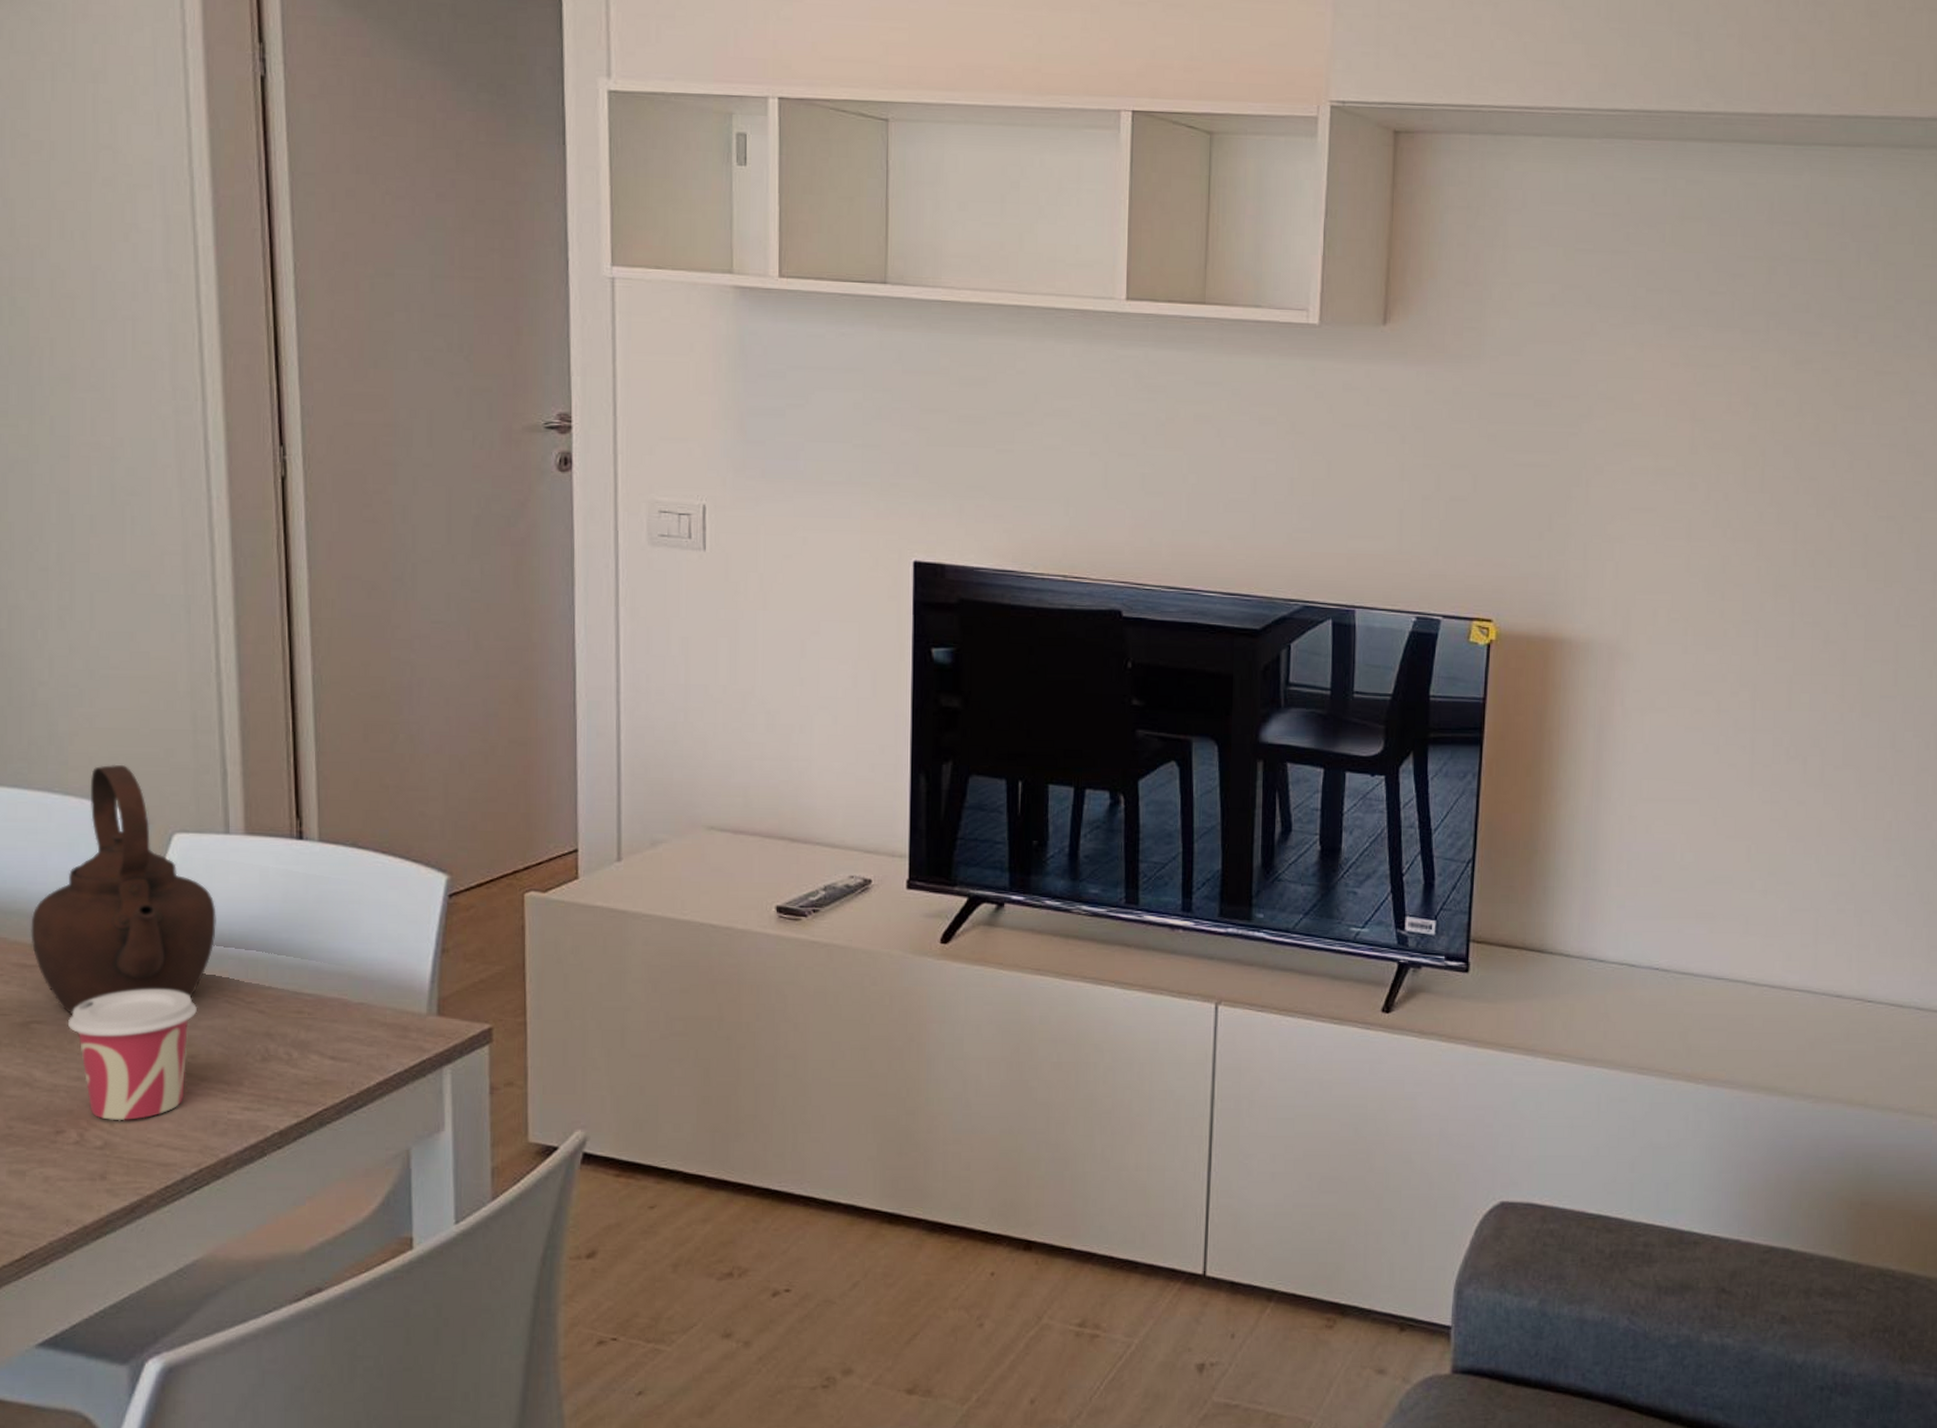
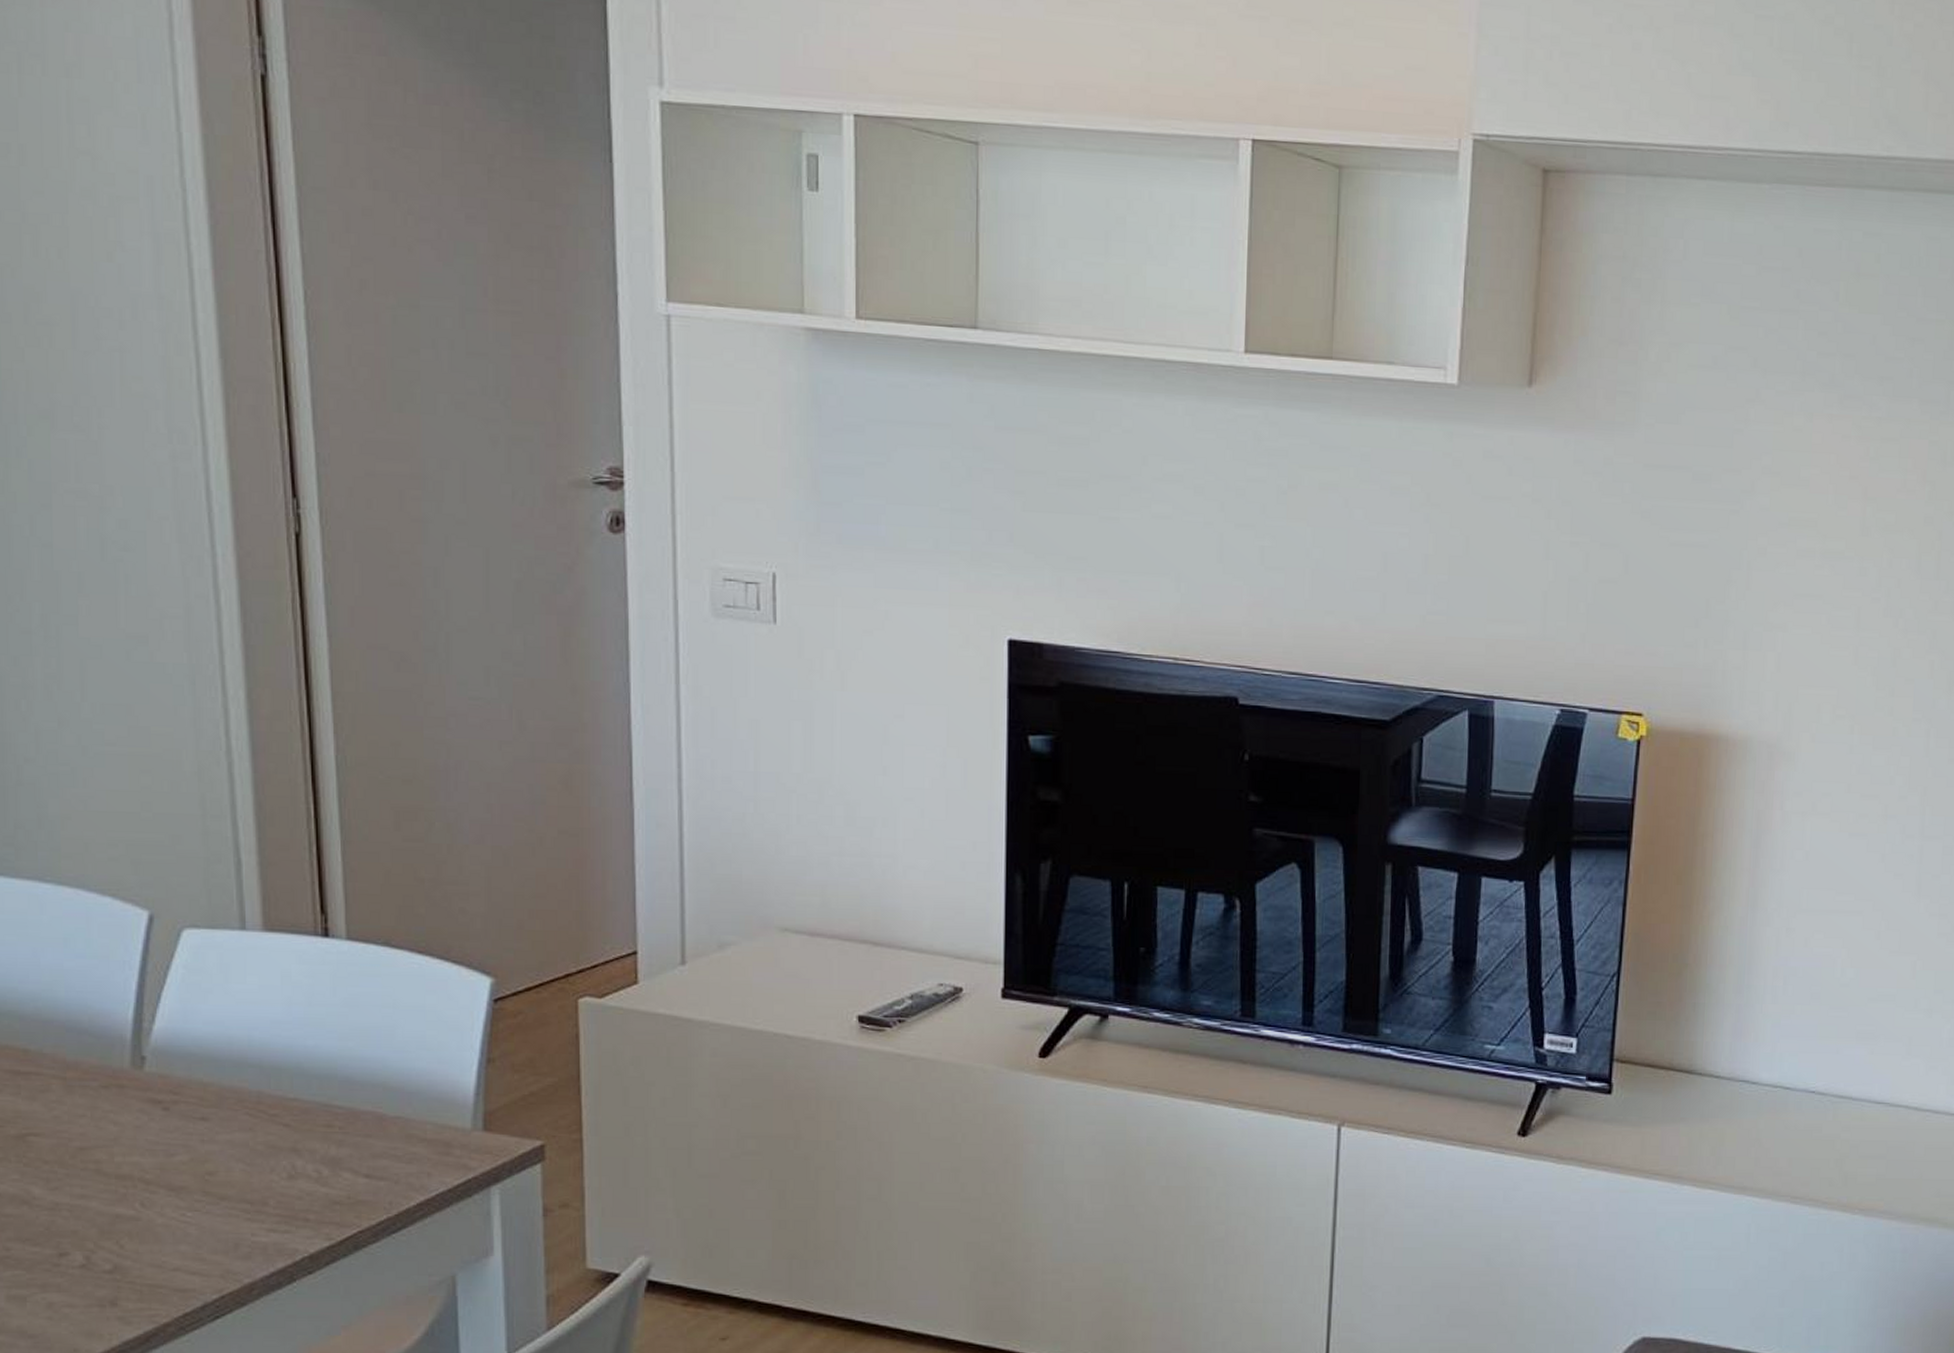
teapot: present [31,764,216,1014] -> none [24,851,233,1126]
cup: present [67,988,198,1121] -> none [68,1099,215,1243]

